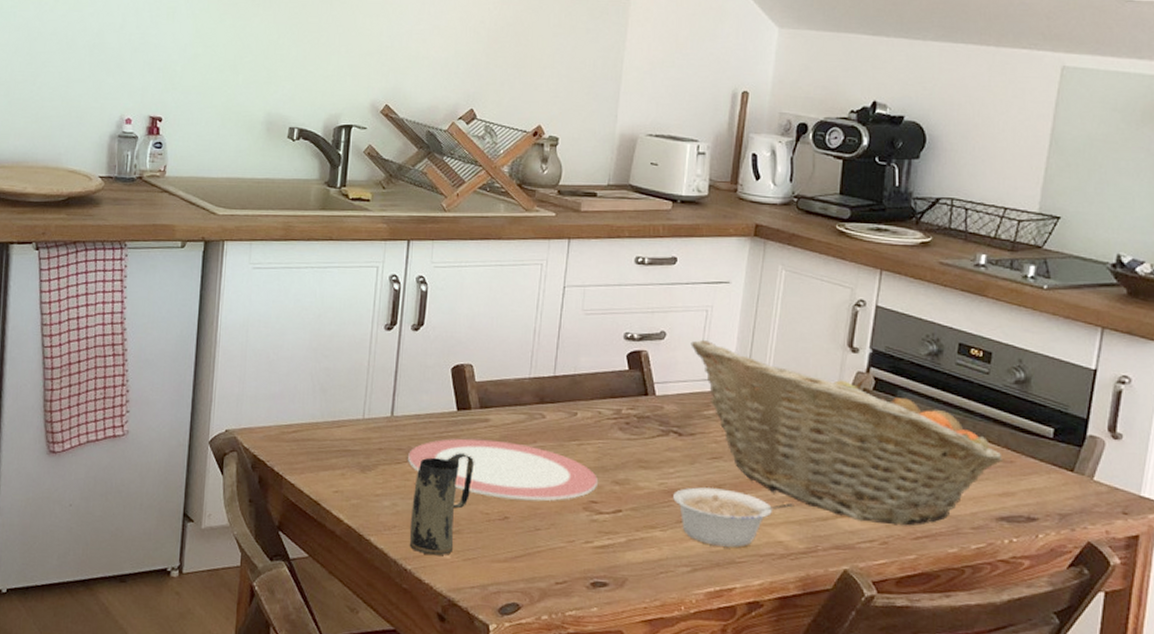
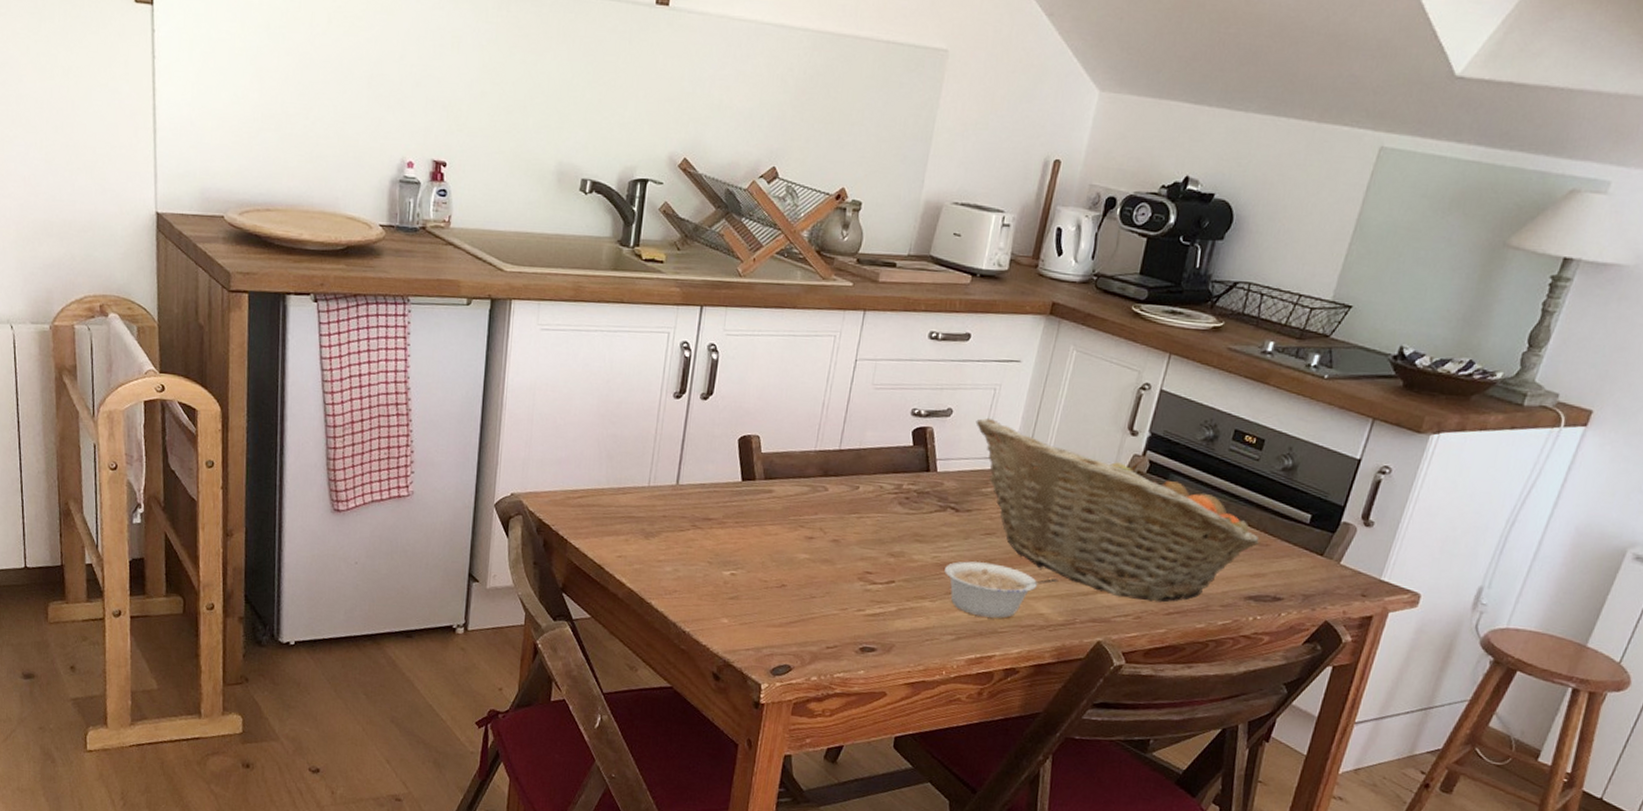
plate: present [408,438,598,501] -> none [691,508,874,571]
mug: present [409,452,475,556] -> none [688,521,757,620]

